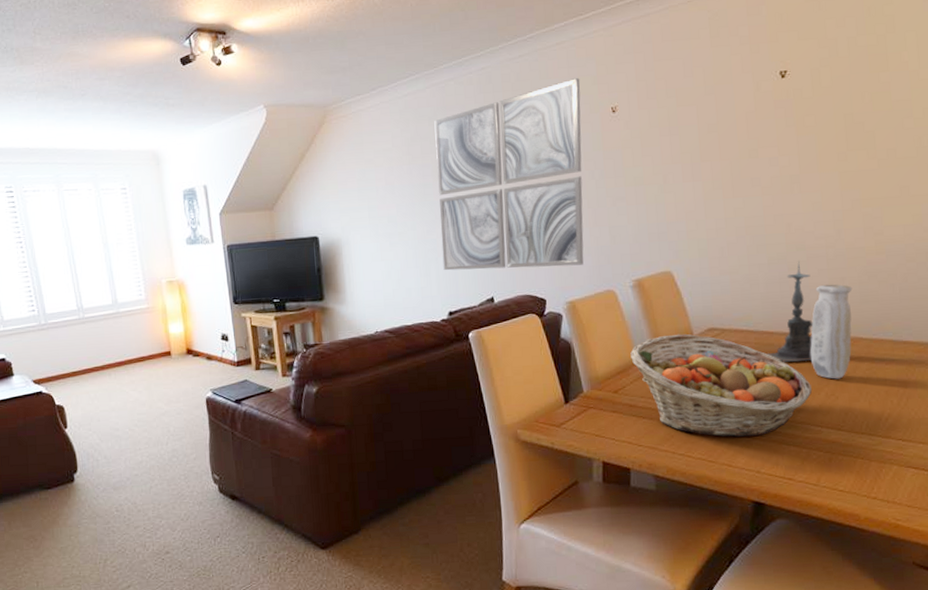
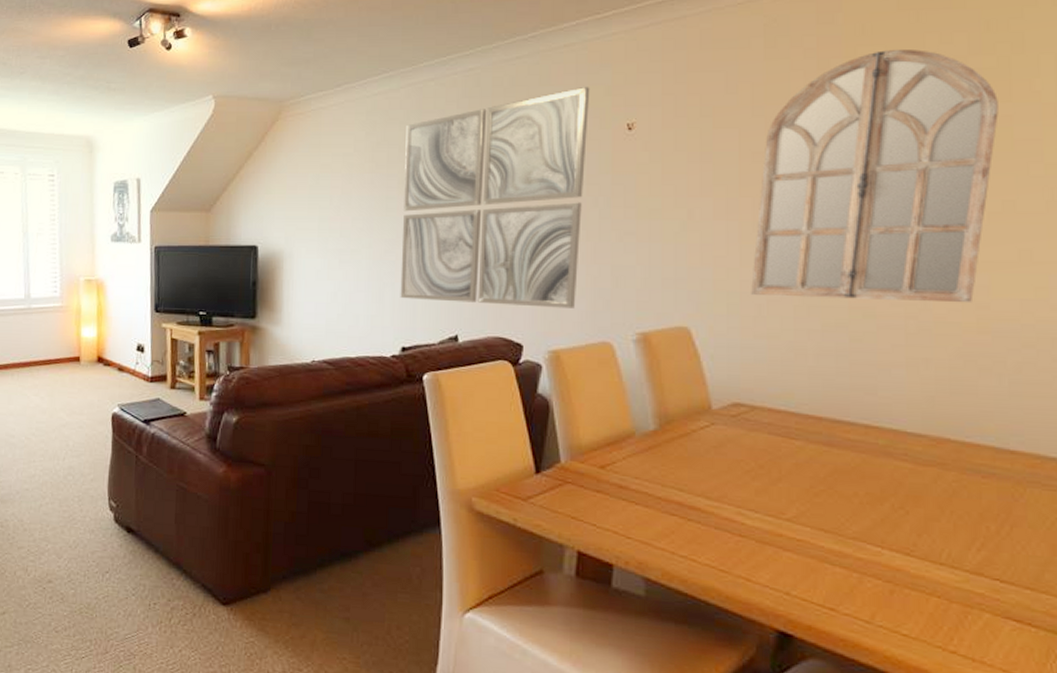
fruit basket: present [630,333,812,437] -> none [626,405,871,547]
home mirror: none [714,33,881,240] -> present [751,50,999,303]
candle holder: present [768,261,813,362] -> none [812,331,880,461]
vase: present [810,284,853,379] -> none [872,364,940,489]

